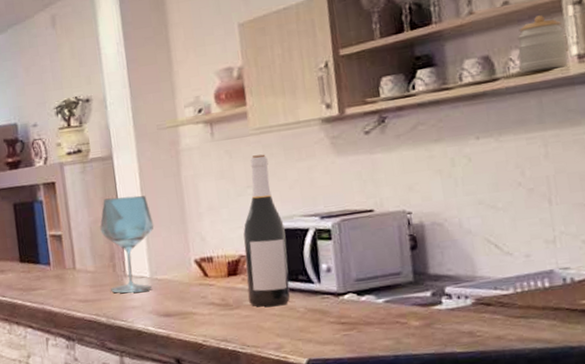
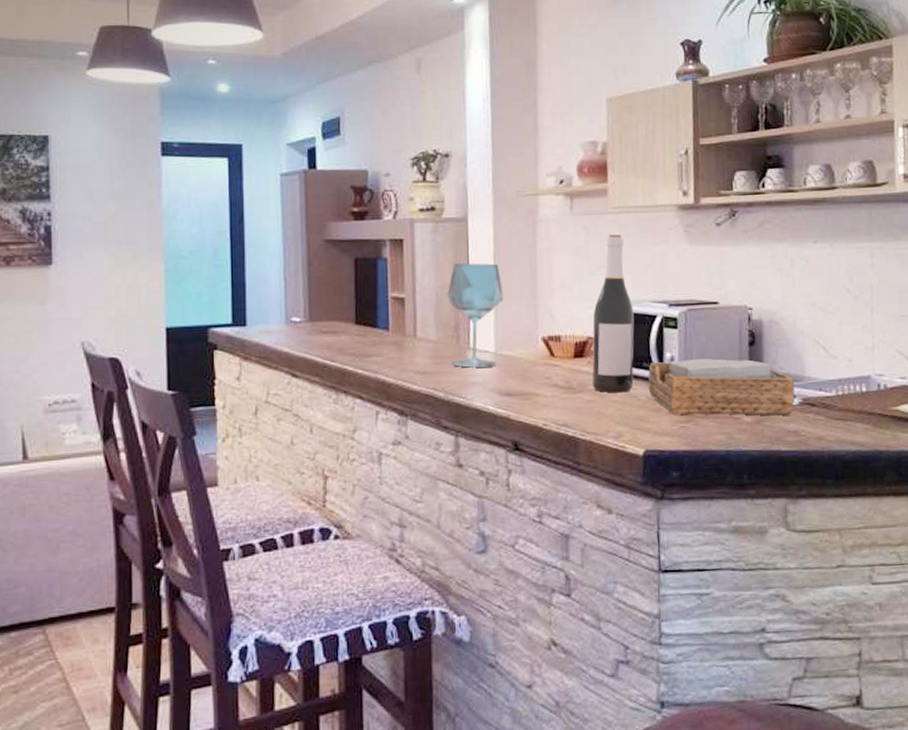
napkin holder: none [304,264,468,323] -> present [648,358,795,416]
jar: present [517,15,568,74] -> none [855,133,896,186]

